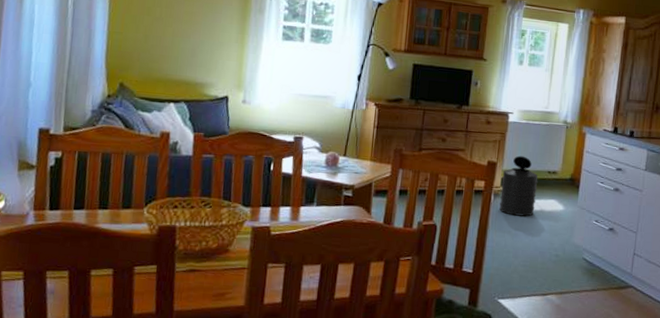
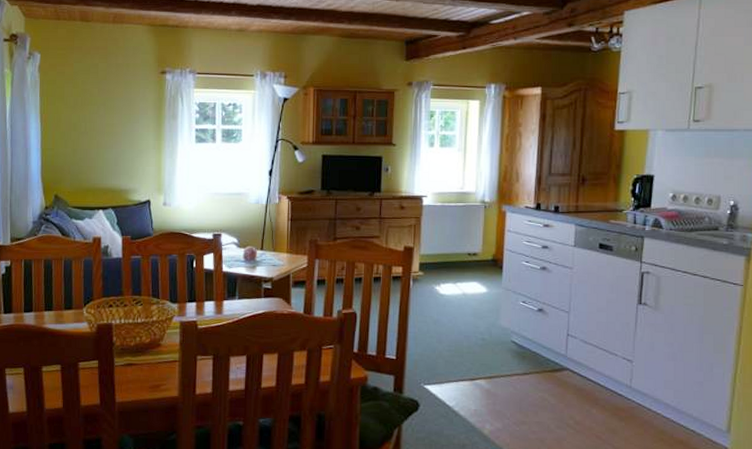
trash can: present [499,155,538,217] -> none [418,239,458,301]

